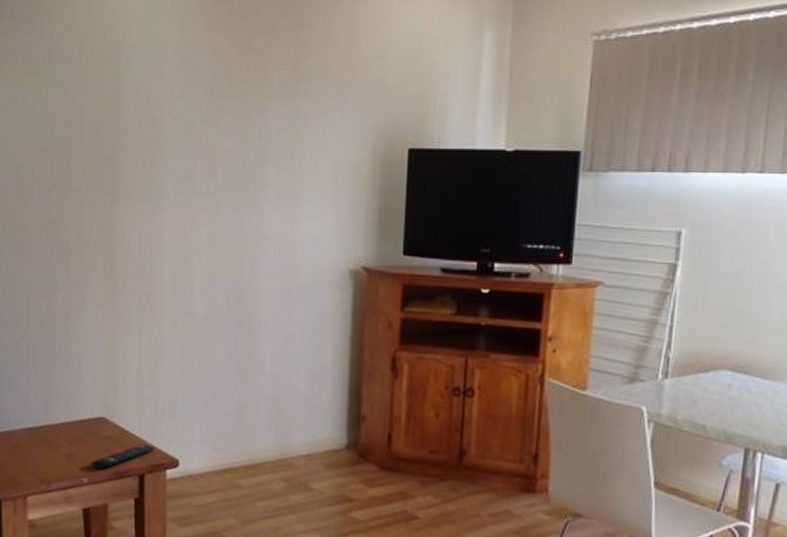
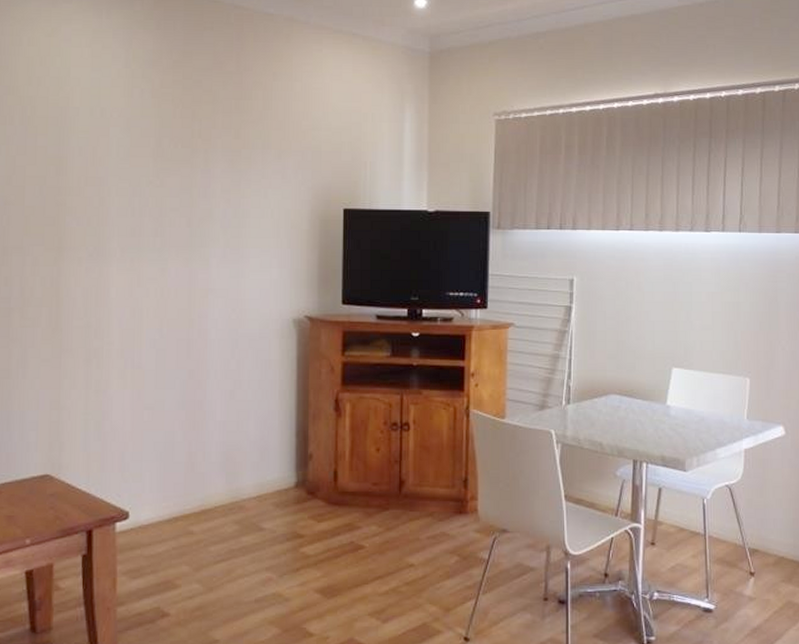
remote control: present [91,444,155,469] -> none [34,499,103,528]

